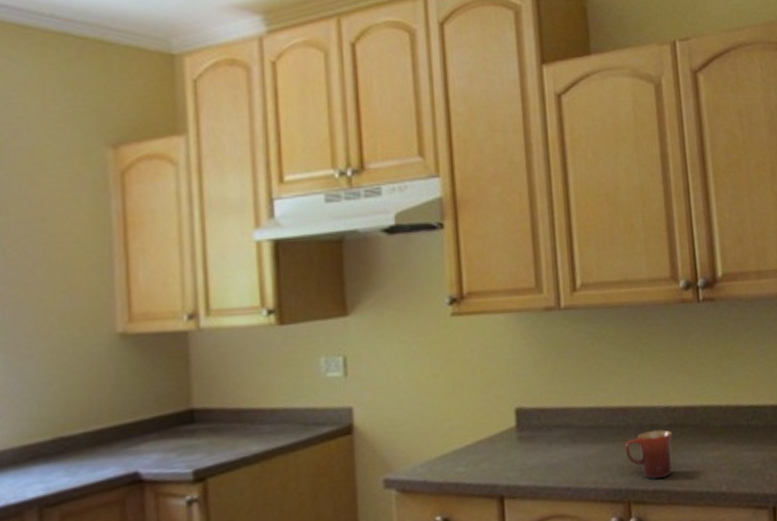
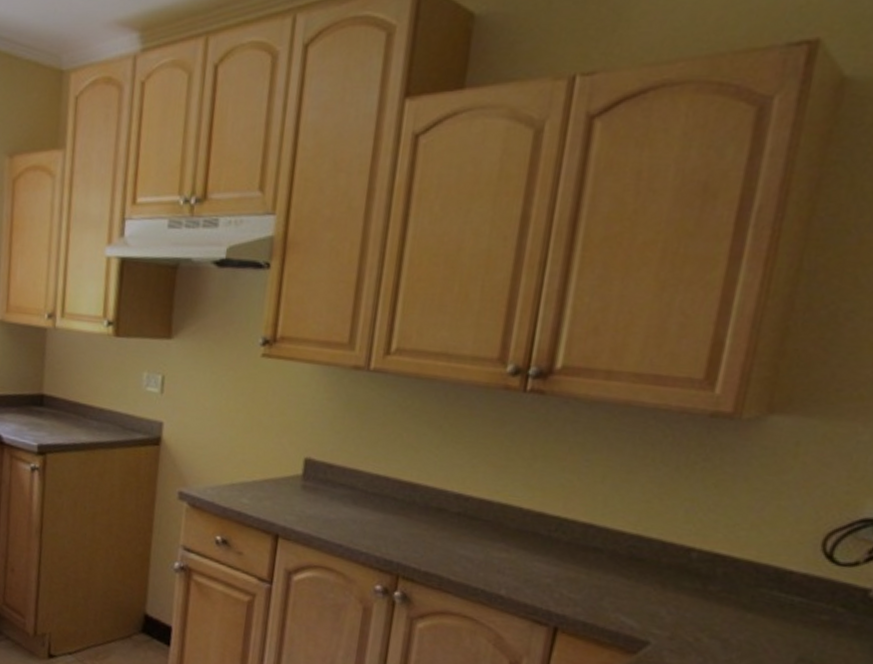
mug: present [624,429,673,479] -> none [404,513,460,563]

